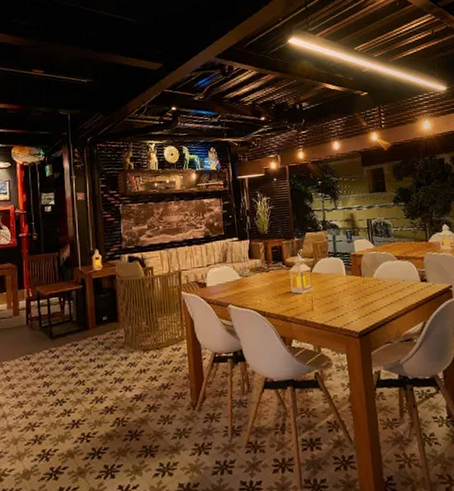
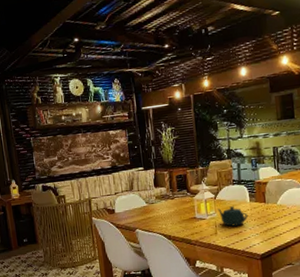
teapot: none [313,279,344,302] -> present [217,206,248,227]

